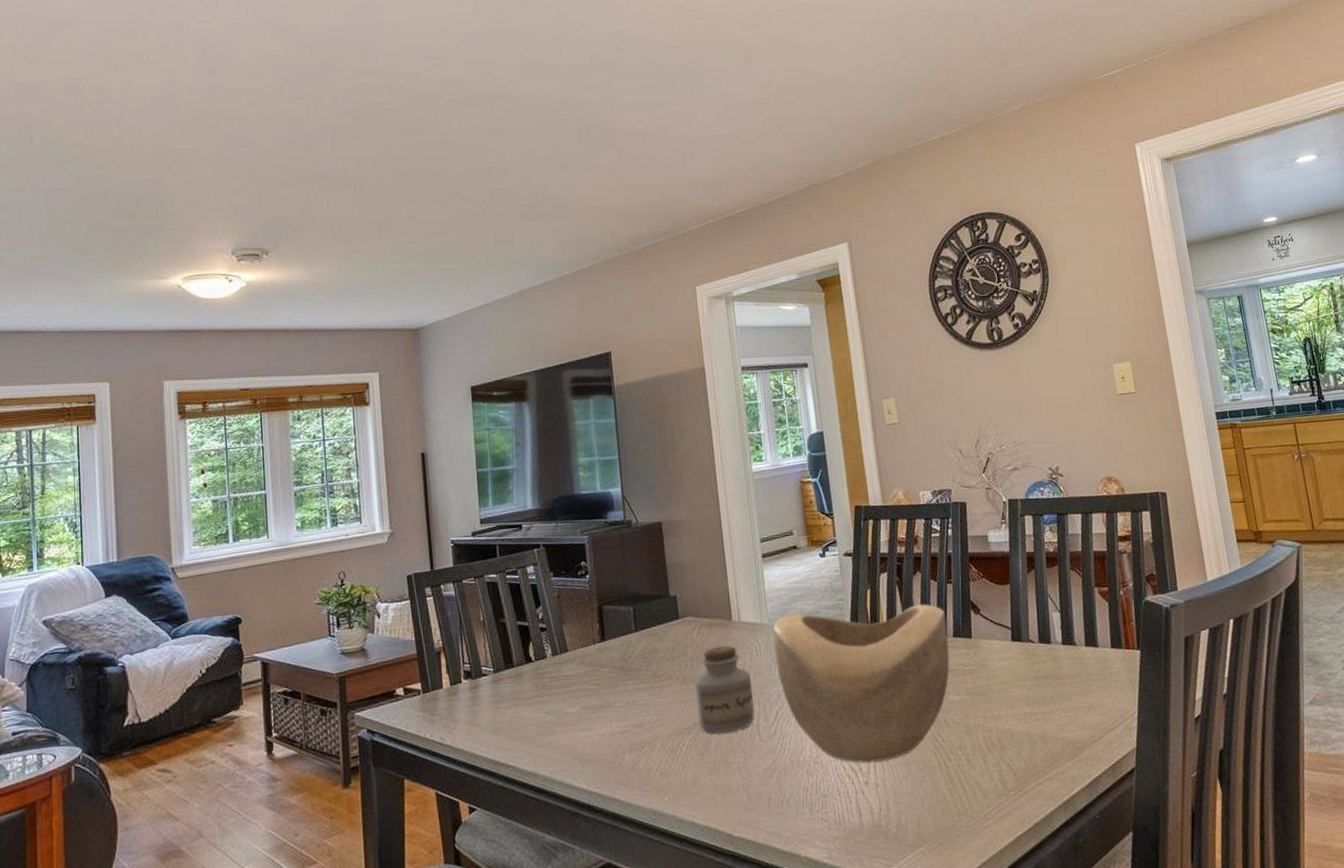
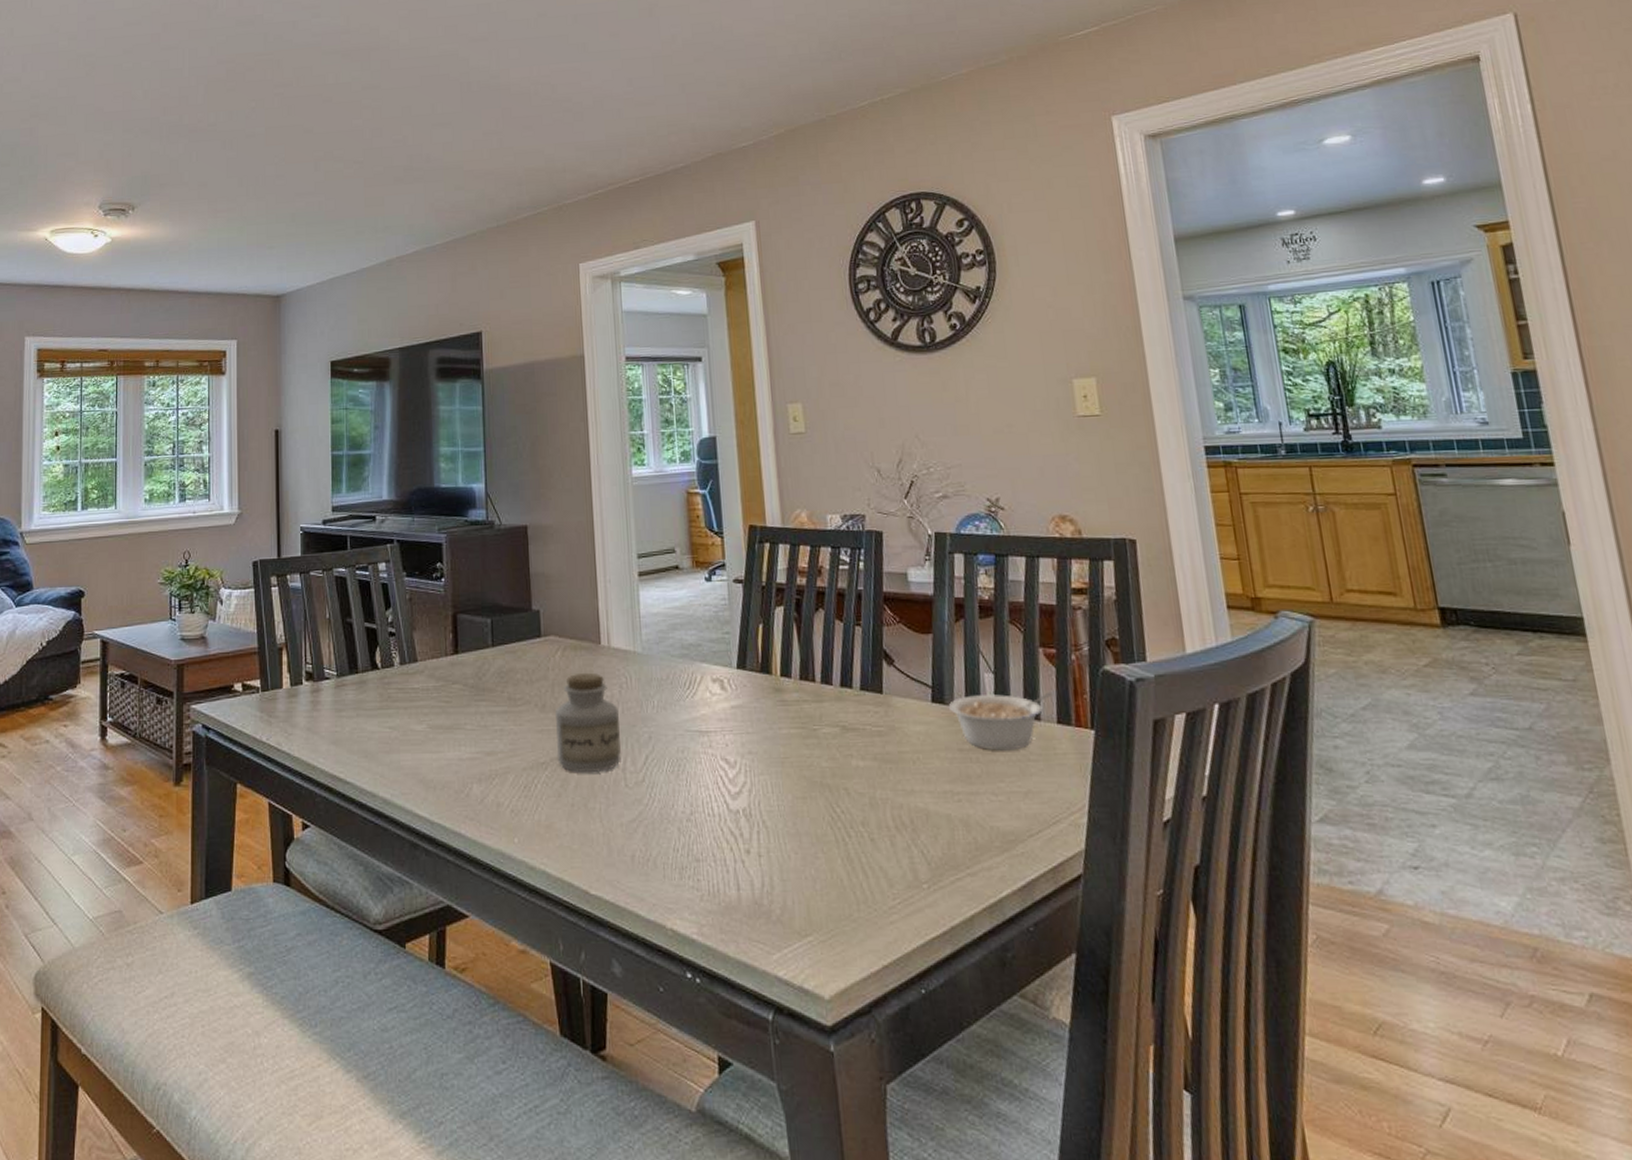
decorative bowl: present [773,604,950,763] -> none [646,645,855,829]
legume: none [1025,622,1107,676] -> present [948,692,1053,751]

